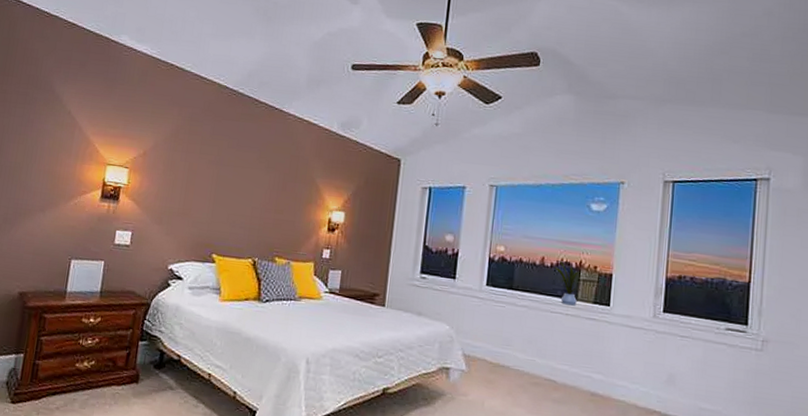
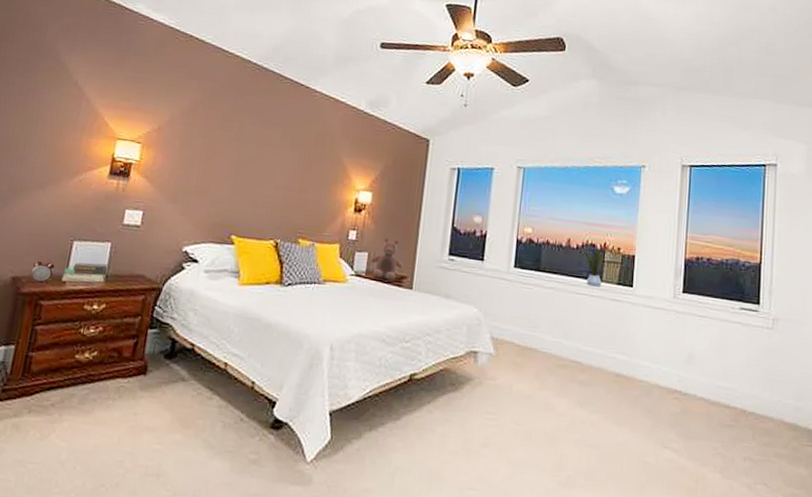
alarm clock: none [35,275,56,298] -> present [30,258,55,283]
books: none [61,279,103,298] -> present [61,262,109,283]
stuffed bear: none [344,255,376,299] -> present [370,237,404,281]

